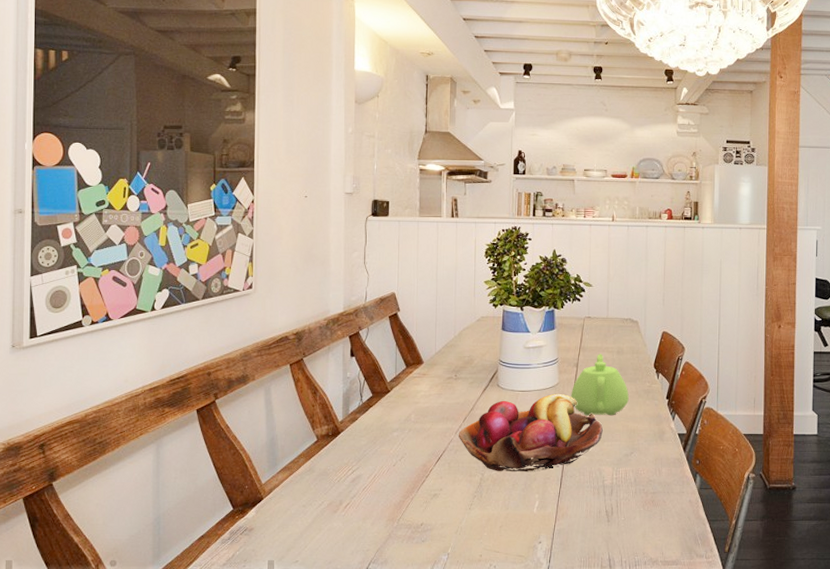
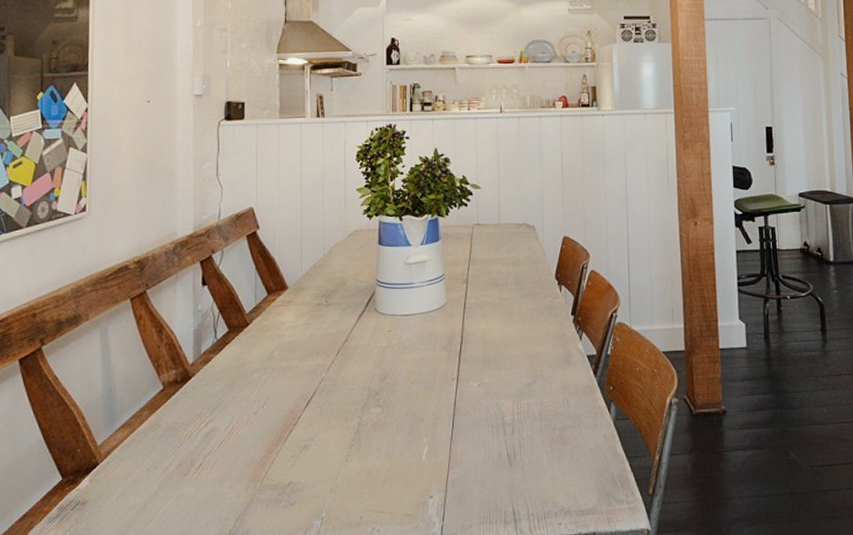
fruit basket: present [458,393,603,472] -> none [330,315,500,413]
teapot: present [571,354,629,416] -> none [461,266,528,340]

